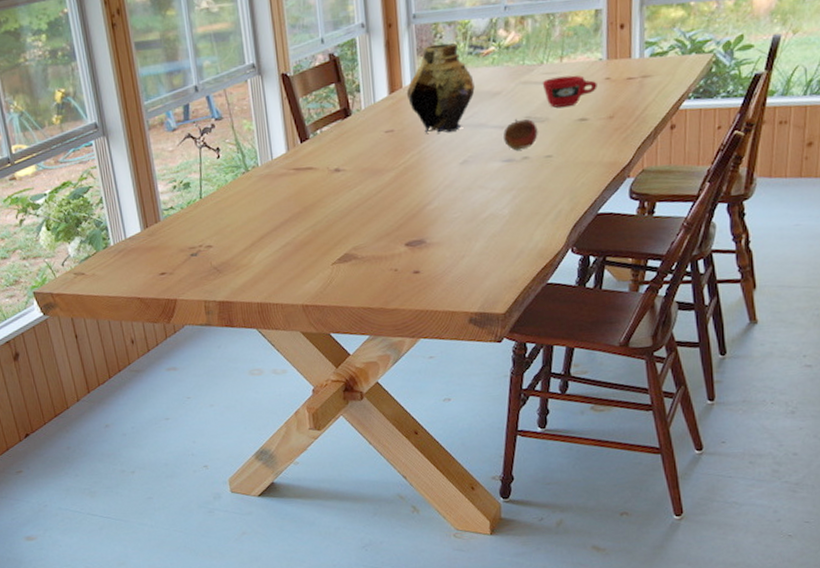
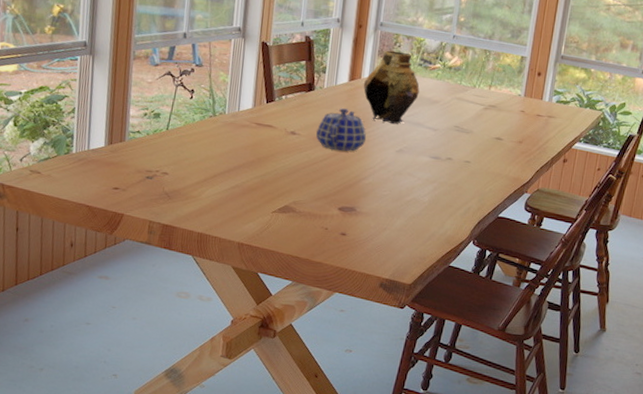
teapot: none [363,127,422,179] -> present [316,108,366,151]
fruit: present [504,118,538,151] -> none [435,125,463,151]
cup: present [542,75,597,108] -> none [472,100,514,126]

